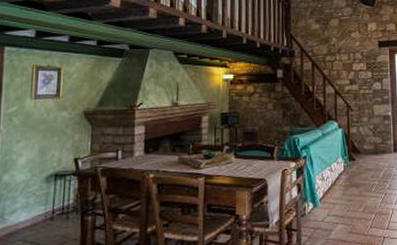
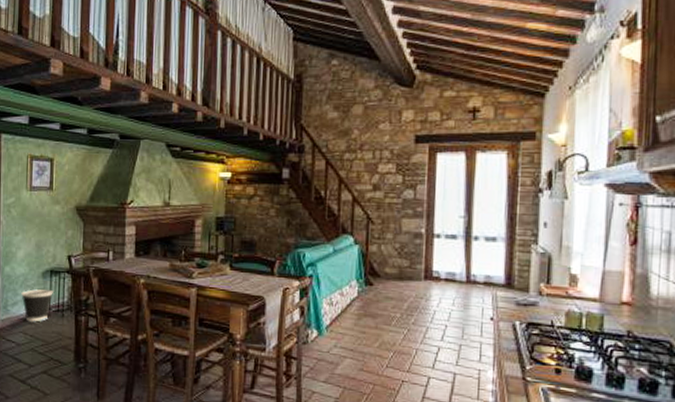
wastebasket: none [21,193,58,229] -> present [21,289,53,322]

